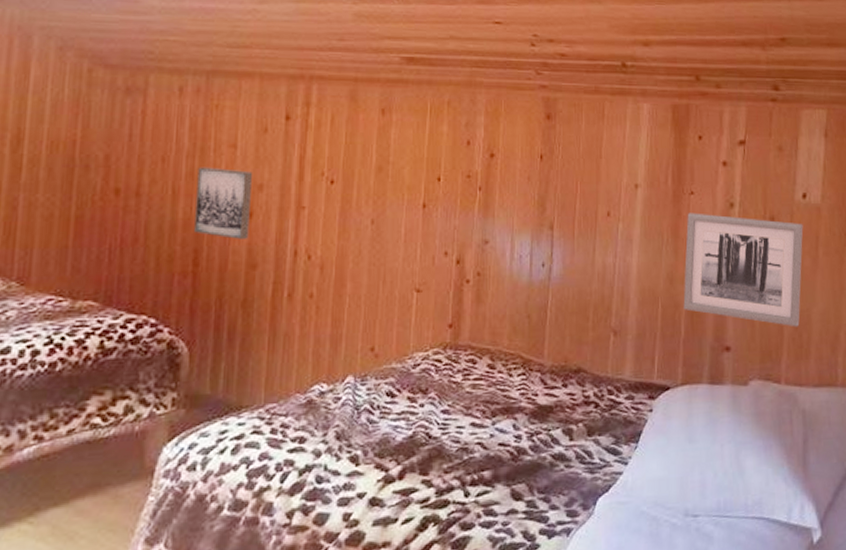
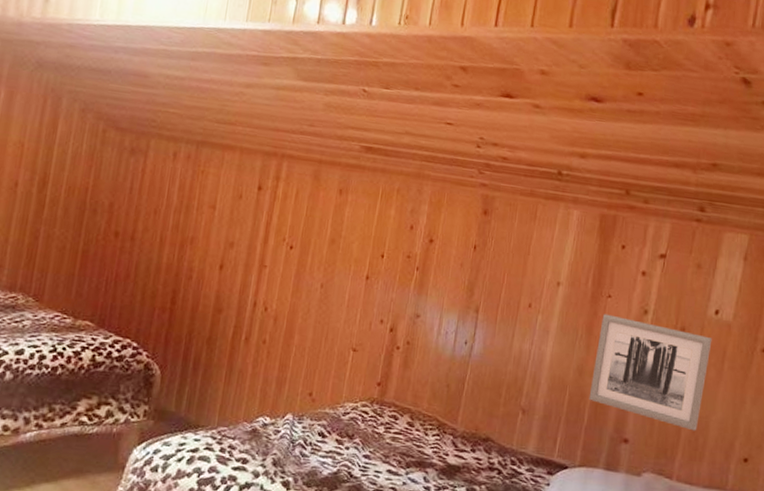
wall art: present [194,167,253,239] -> none [175,221,227,287]

